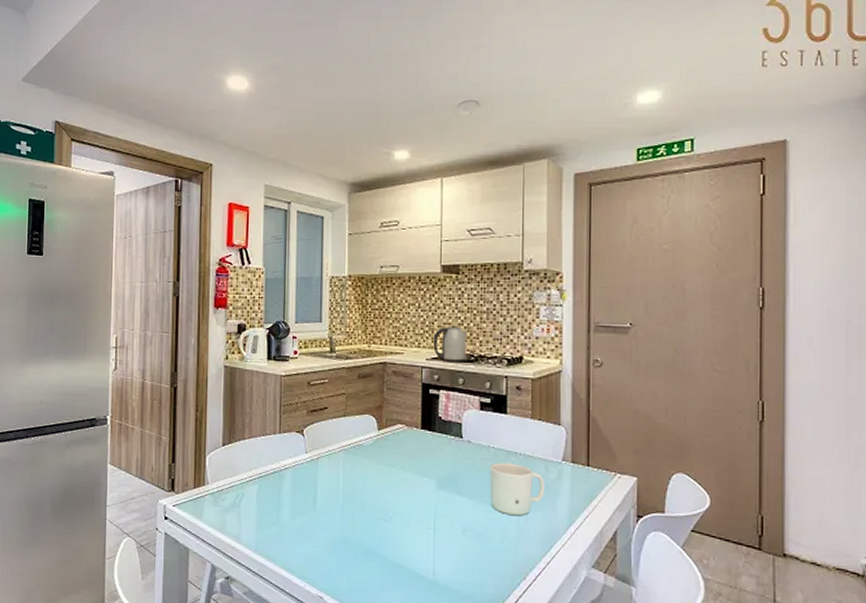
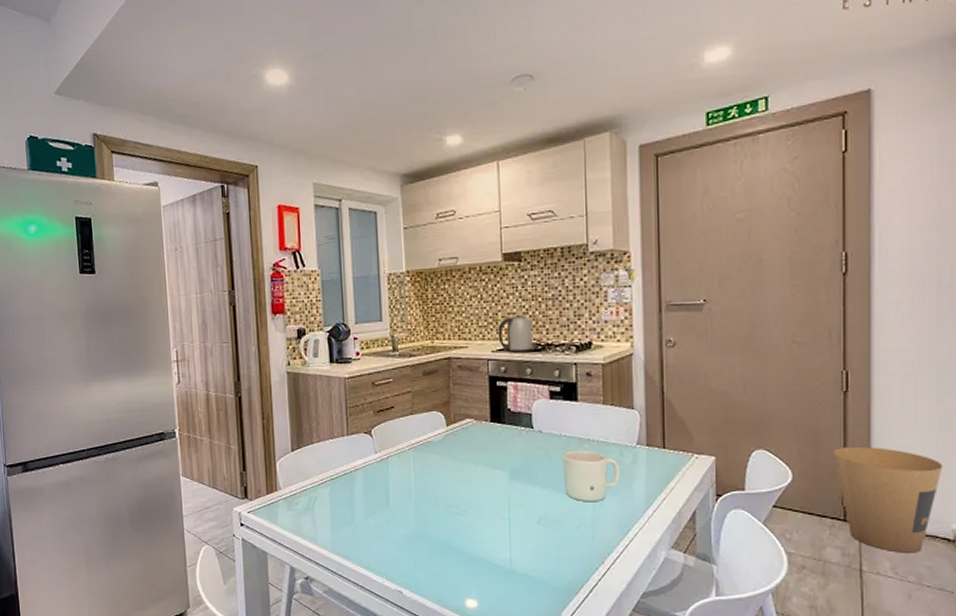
trash can: none [749,475,853,586] -> present [833,446,943,553]

